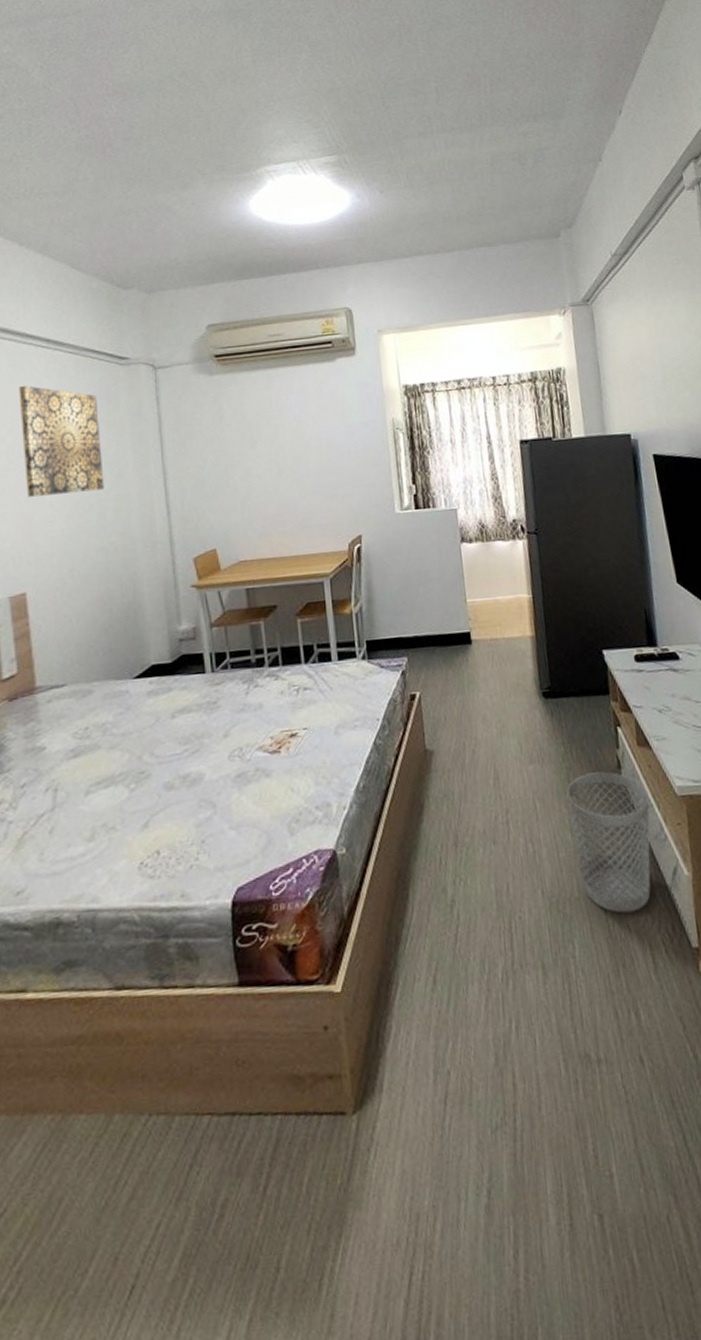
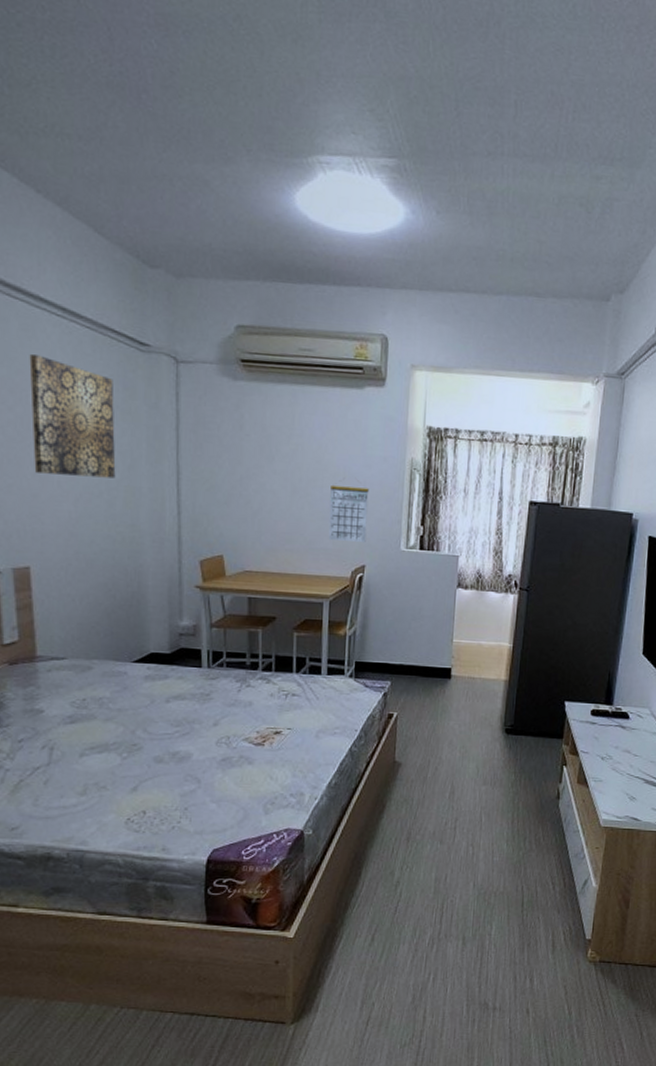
calendar: none [316,456,359,515] -> present [328,484,369,543]
wastebasket: present [567,771,651,914] -> none [508,799,578,908]

